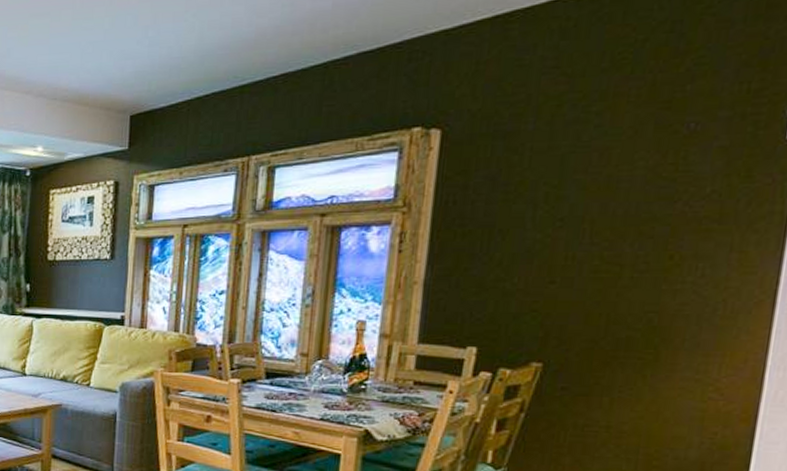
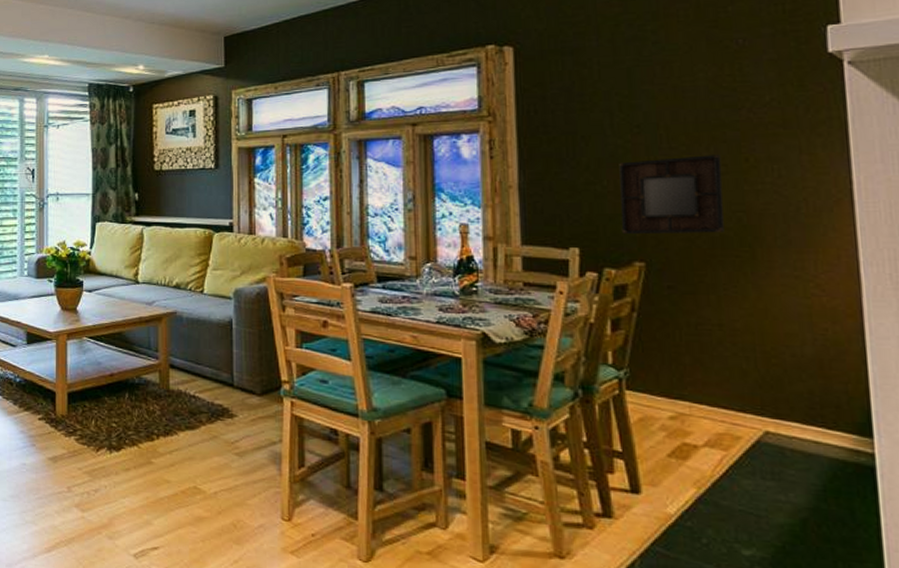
home mirror: none [523,252,644,335] -> present [619,155,724,235]

